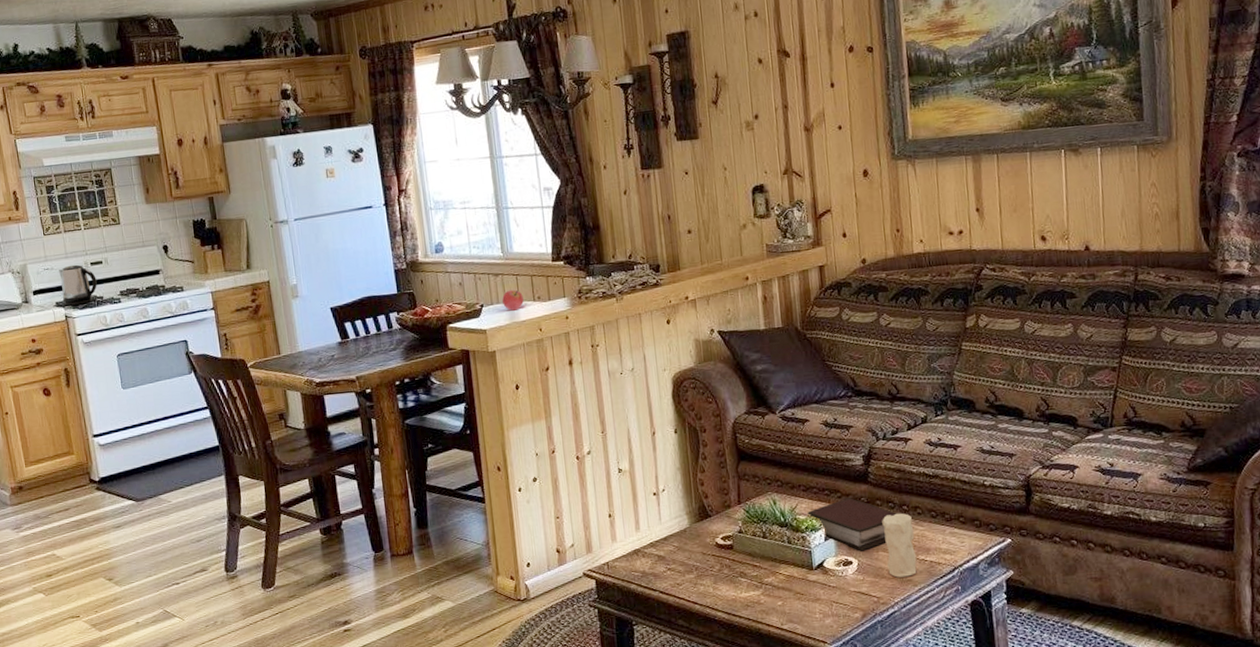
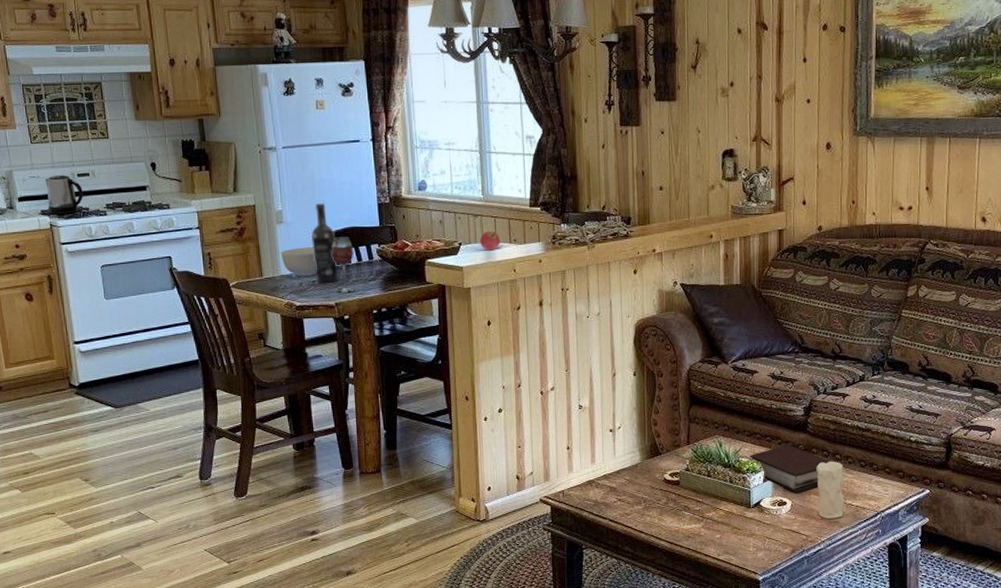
bowl: none [297,320,336,352] -> present [280,247,317,277]
wine bottle: none [328,274,358,357] -> present [311,203,339,283]
wineglass: none [349,306,376,366] -> present [331,237,355,293]

